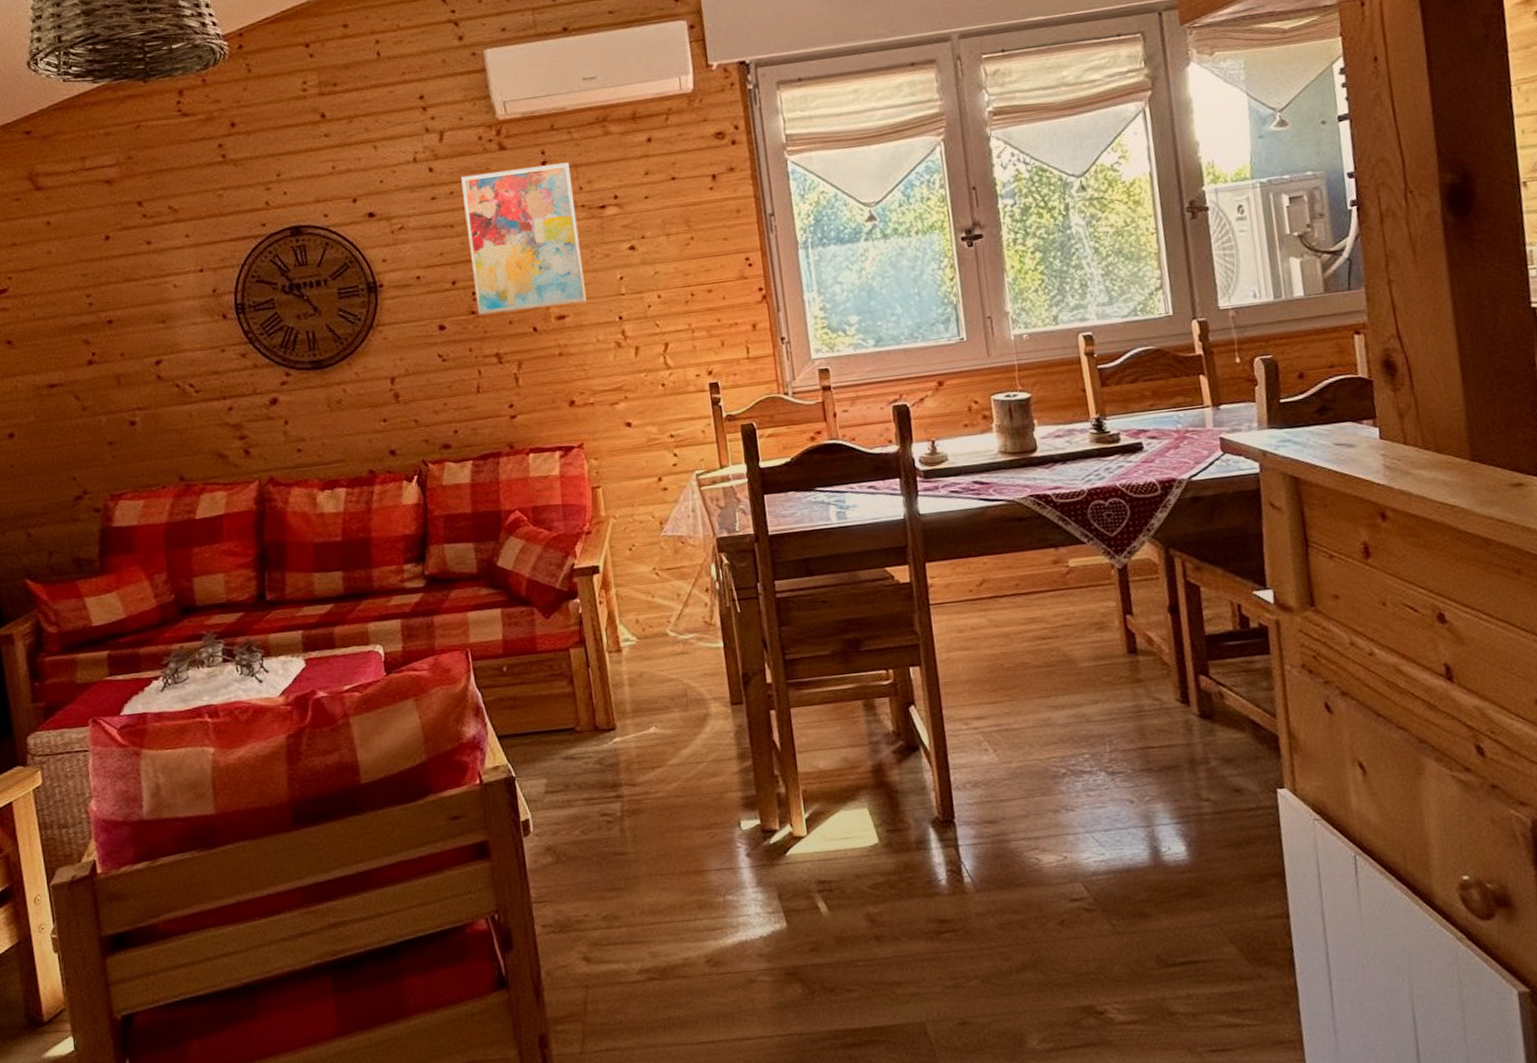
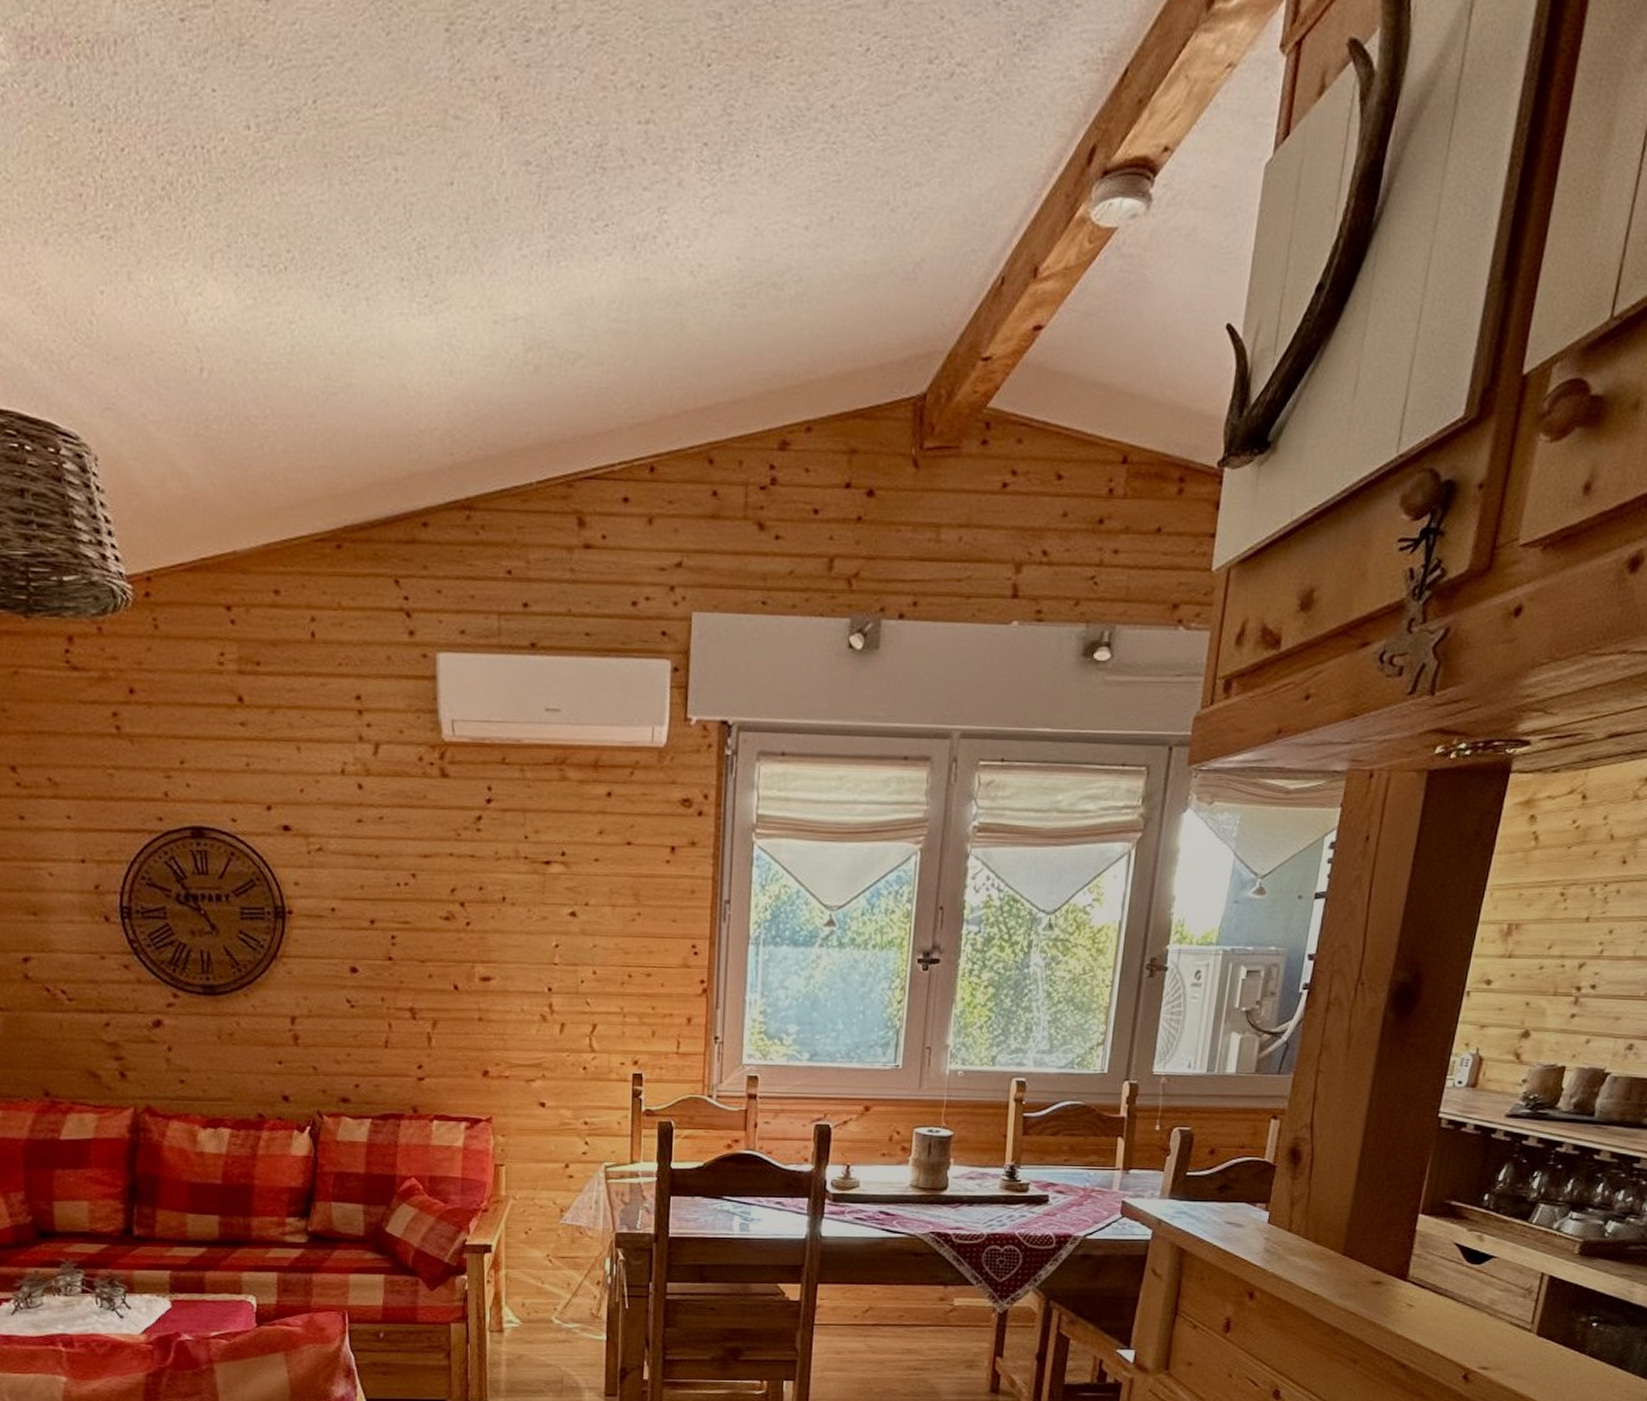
wall art: present [461,162,587,315] -> none [394,800,517,966]

